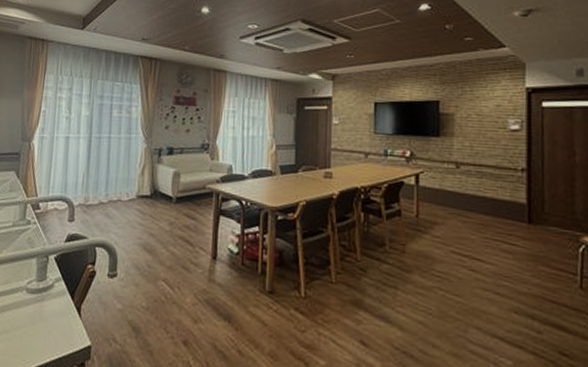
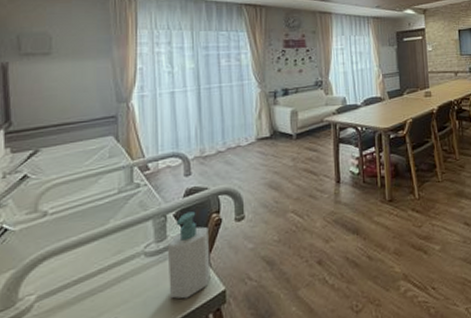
soap bottle: none [42,257,83,344] -> present [167,211,210,299]

